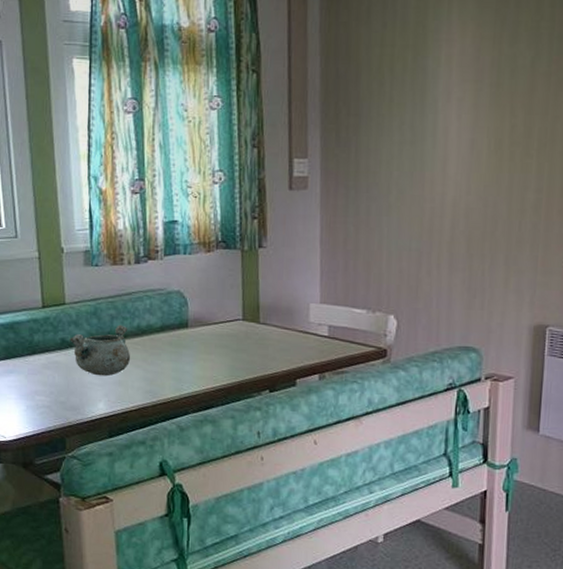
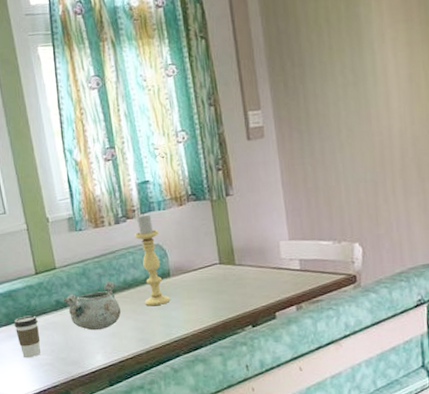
coffee cup: none [13,351,40,397] -> present [14,315,41,357]
candle holder: none [155,256,185,357] -> present [135,213,170,306]

